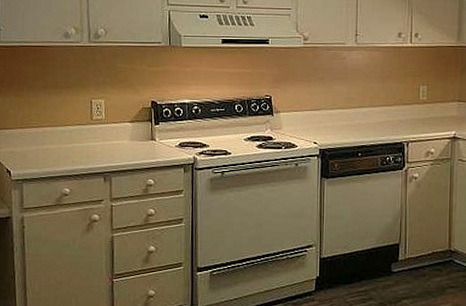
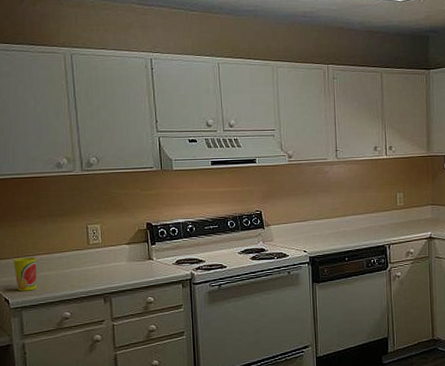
cup: none [17,129,40,164] -> present [13,257,37,292]

